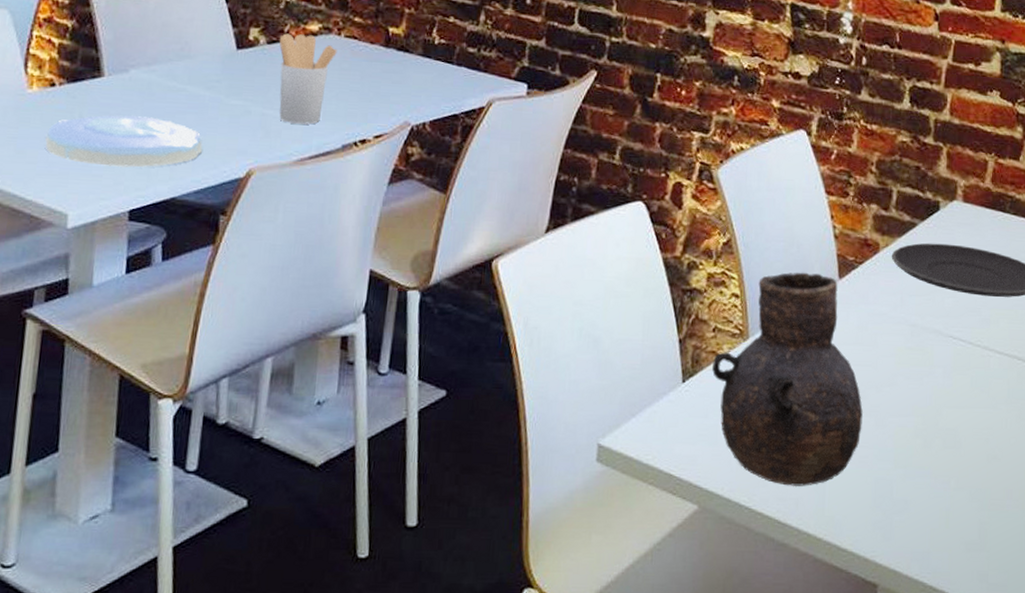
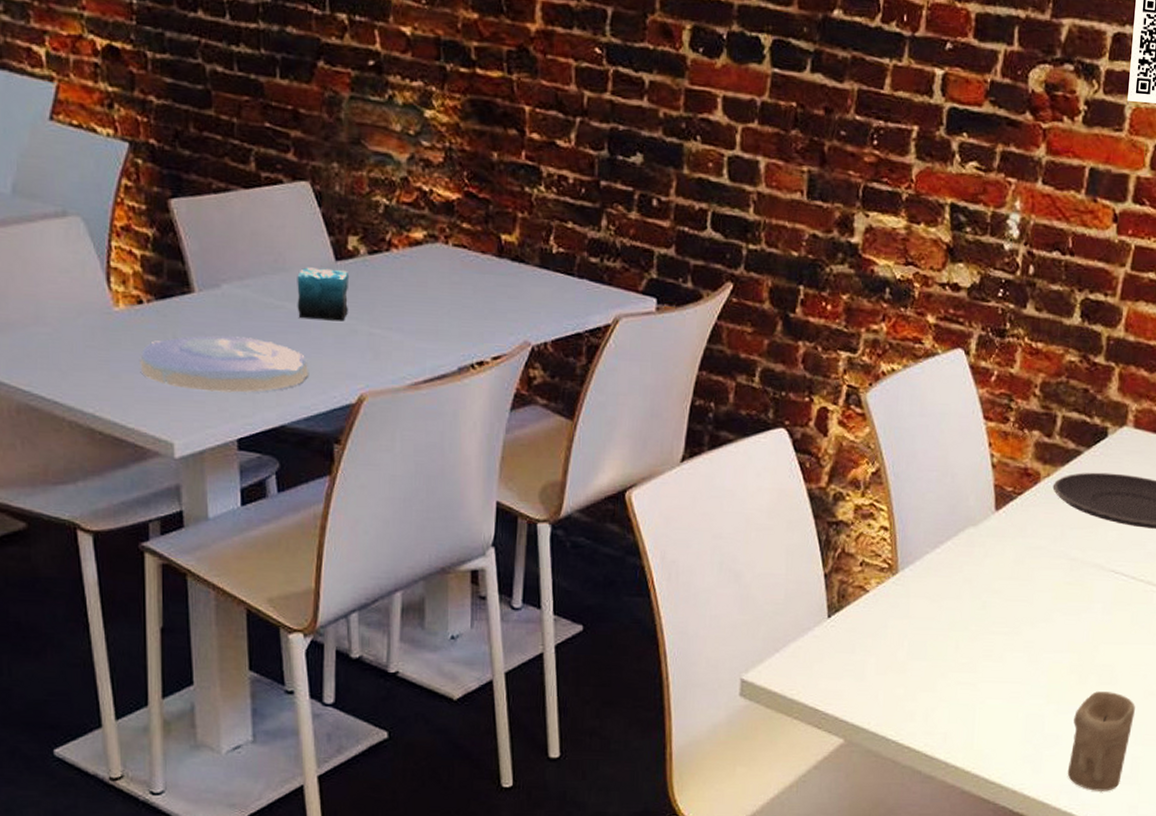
candle: none [197,55,249,103] -> present [297,267,350,322]
utensil holder: present [279,33,337,125] -> none [381,242,446,345]
vase: present [712,272,863,487] -> none [859,503,1016,722]
candle: none [917,455,979,559] -> present [1067,691,1135,791]

